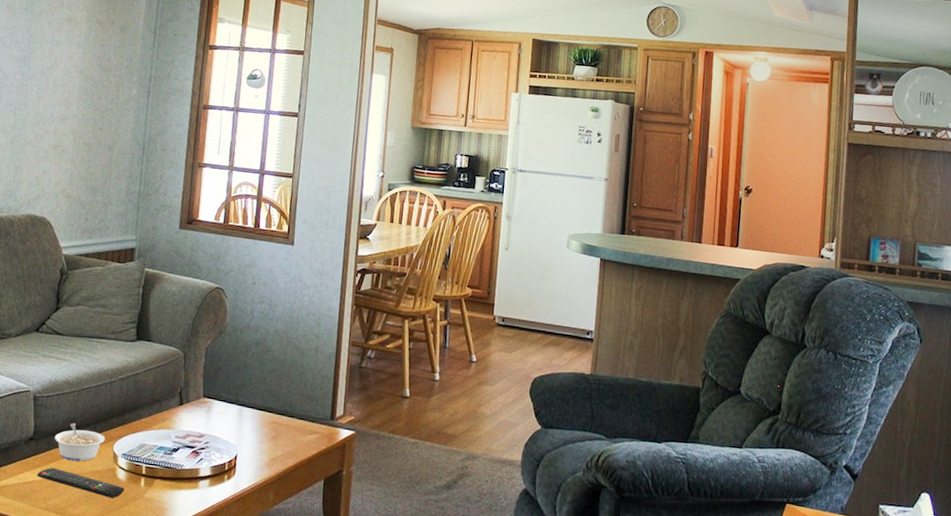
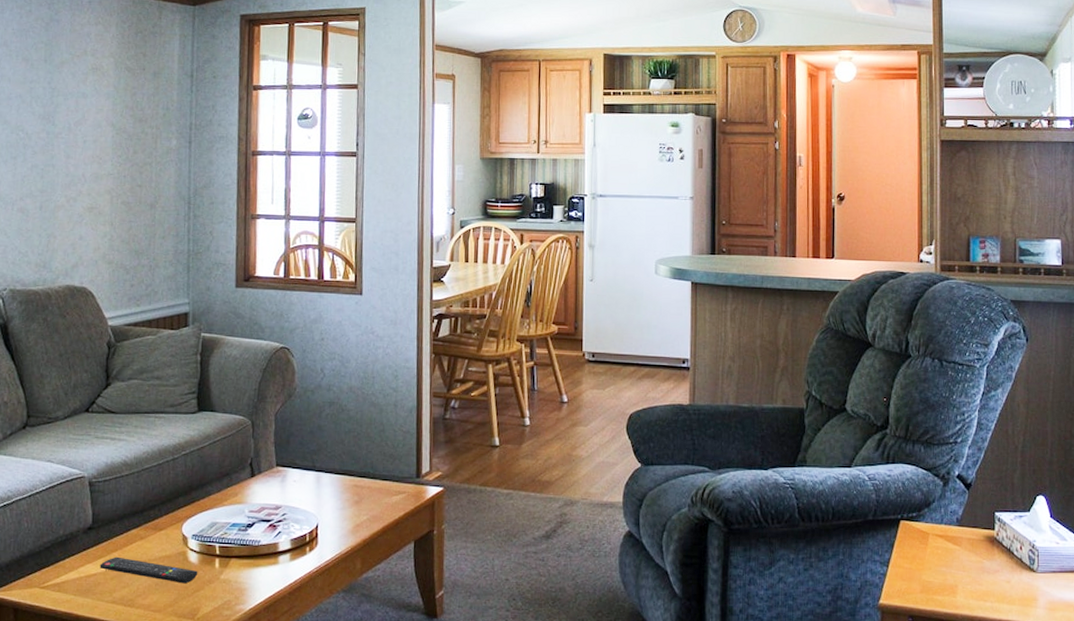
legume: present [54,422,106,462] -> none [115,506,173,548]

